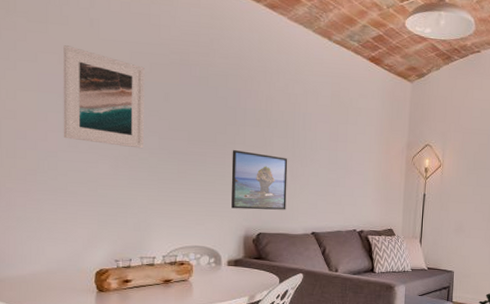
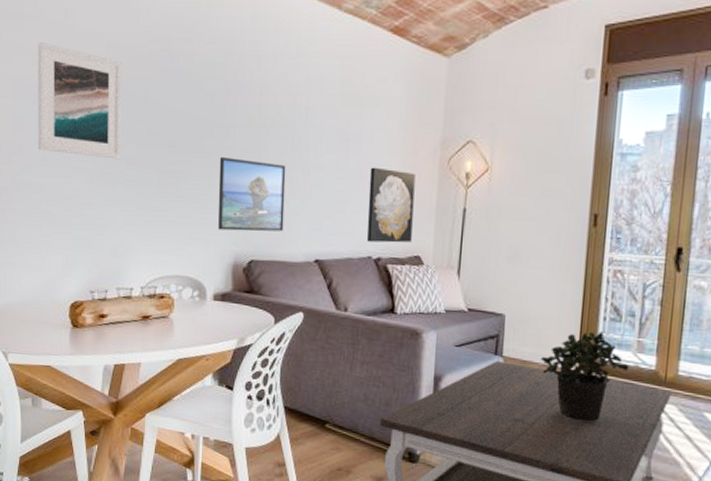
wall art: none [352,161,389,219] -> present [366,167,416,243]

